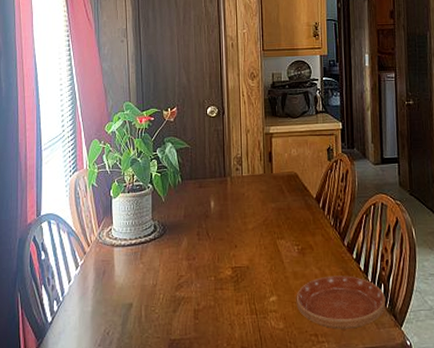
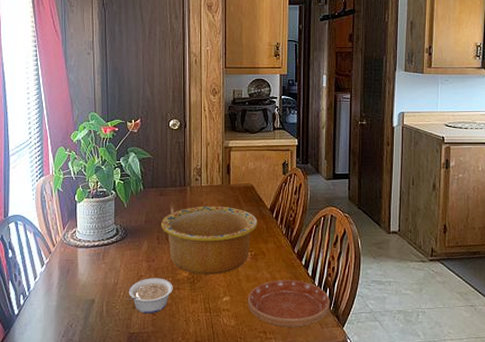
legume: none [166,277,216,318] -> present [126,278,173,314]
bowl: none [201,197,304,273] -> present [161,206,258,275]

